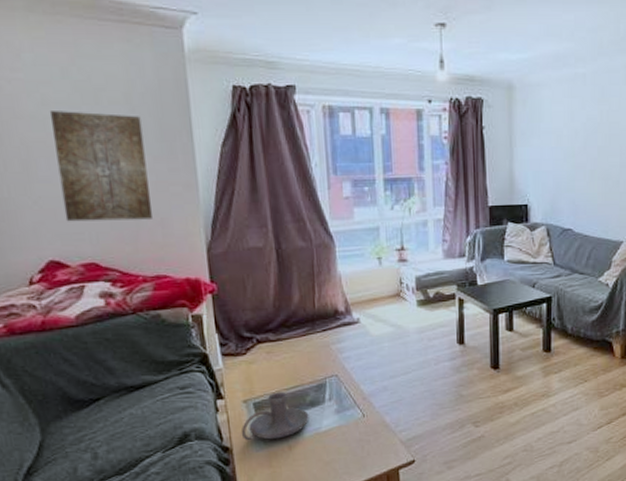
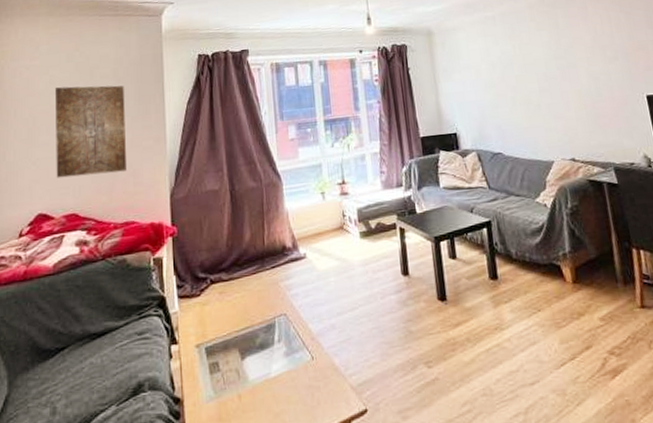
candle holder: present [241,391,309,441] -> none [192,334,259,391]

